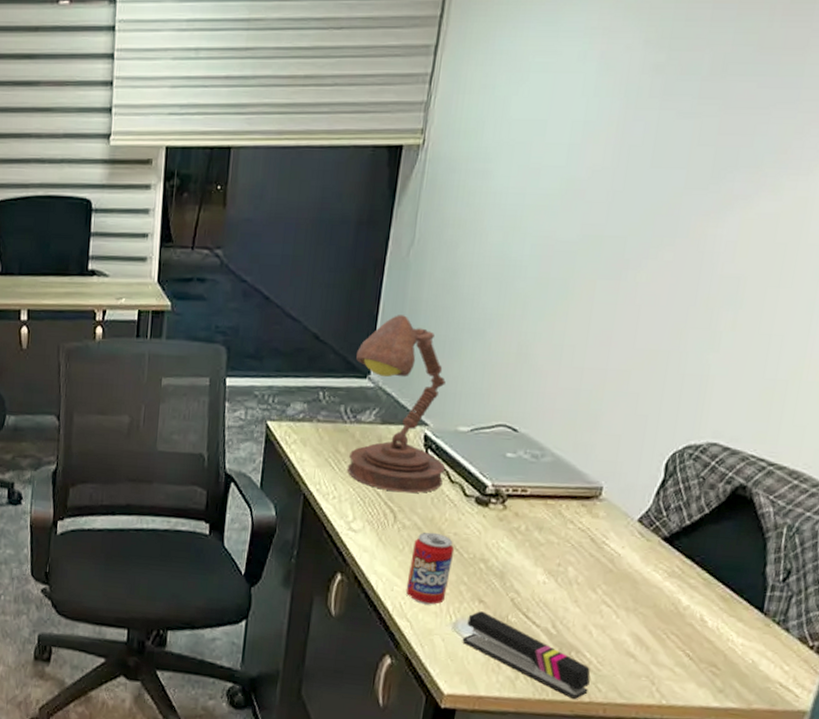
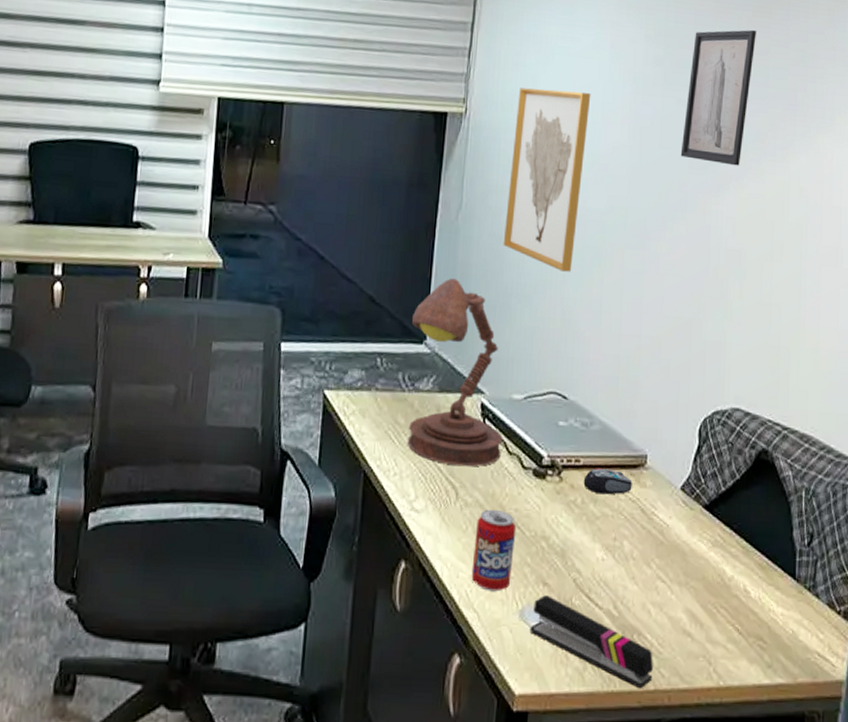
wall art: none [457,111,571,306] -> present [503,87,591,272]
computer mouse: none [529,498,584,524] -> present [583,468,632,495]
wall art: none [675,19,794,183] -> present [680,29,756,166]

